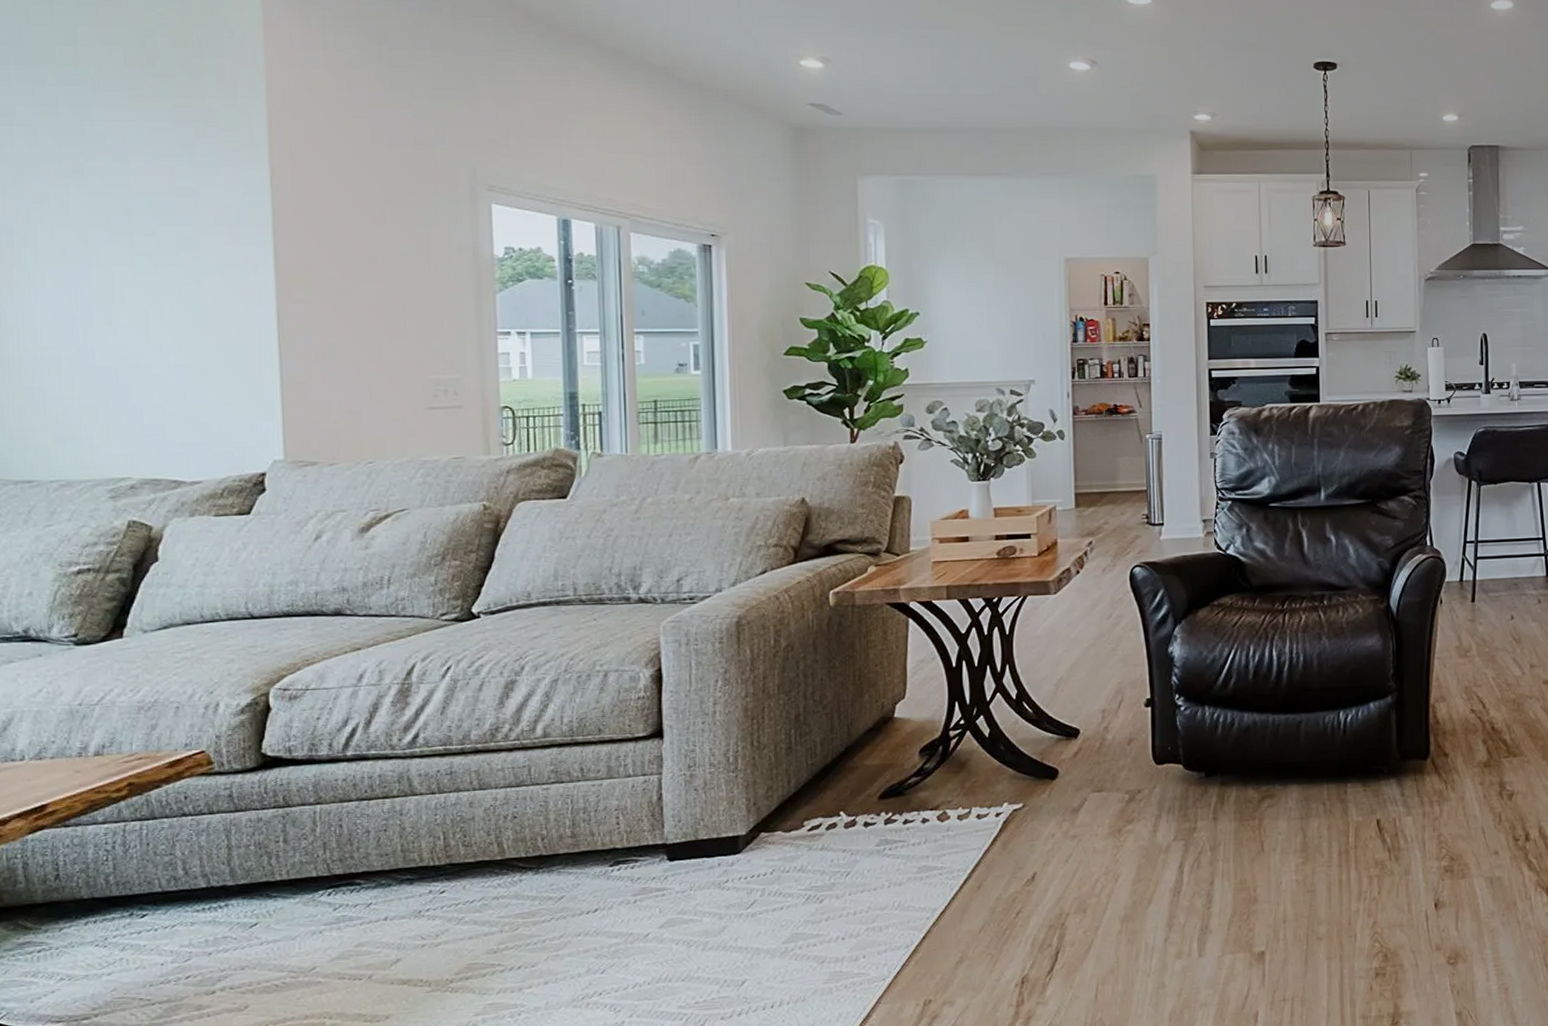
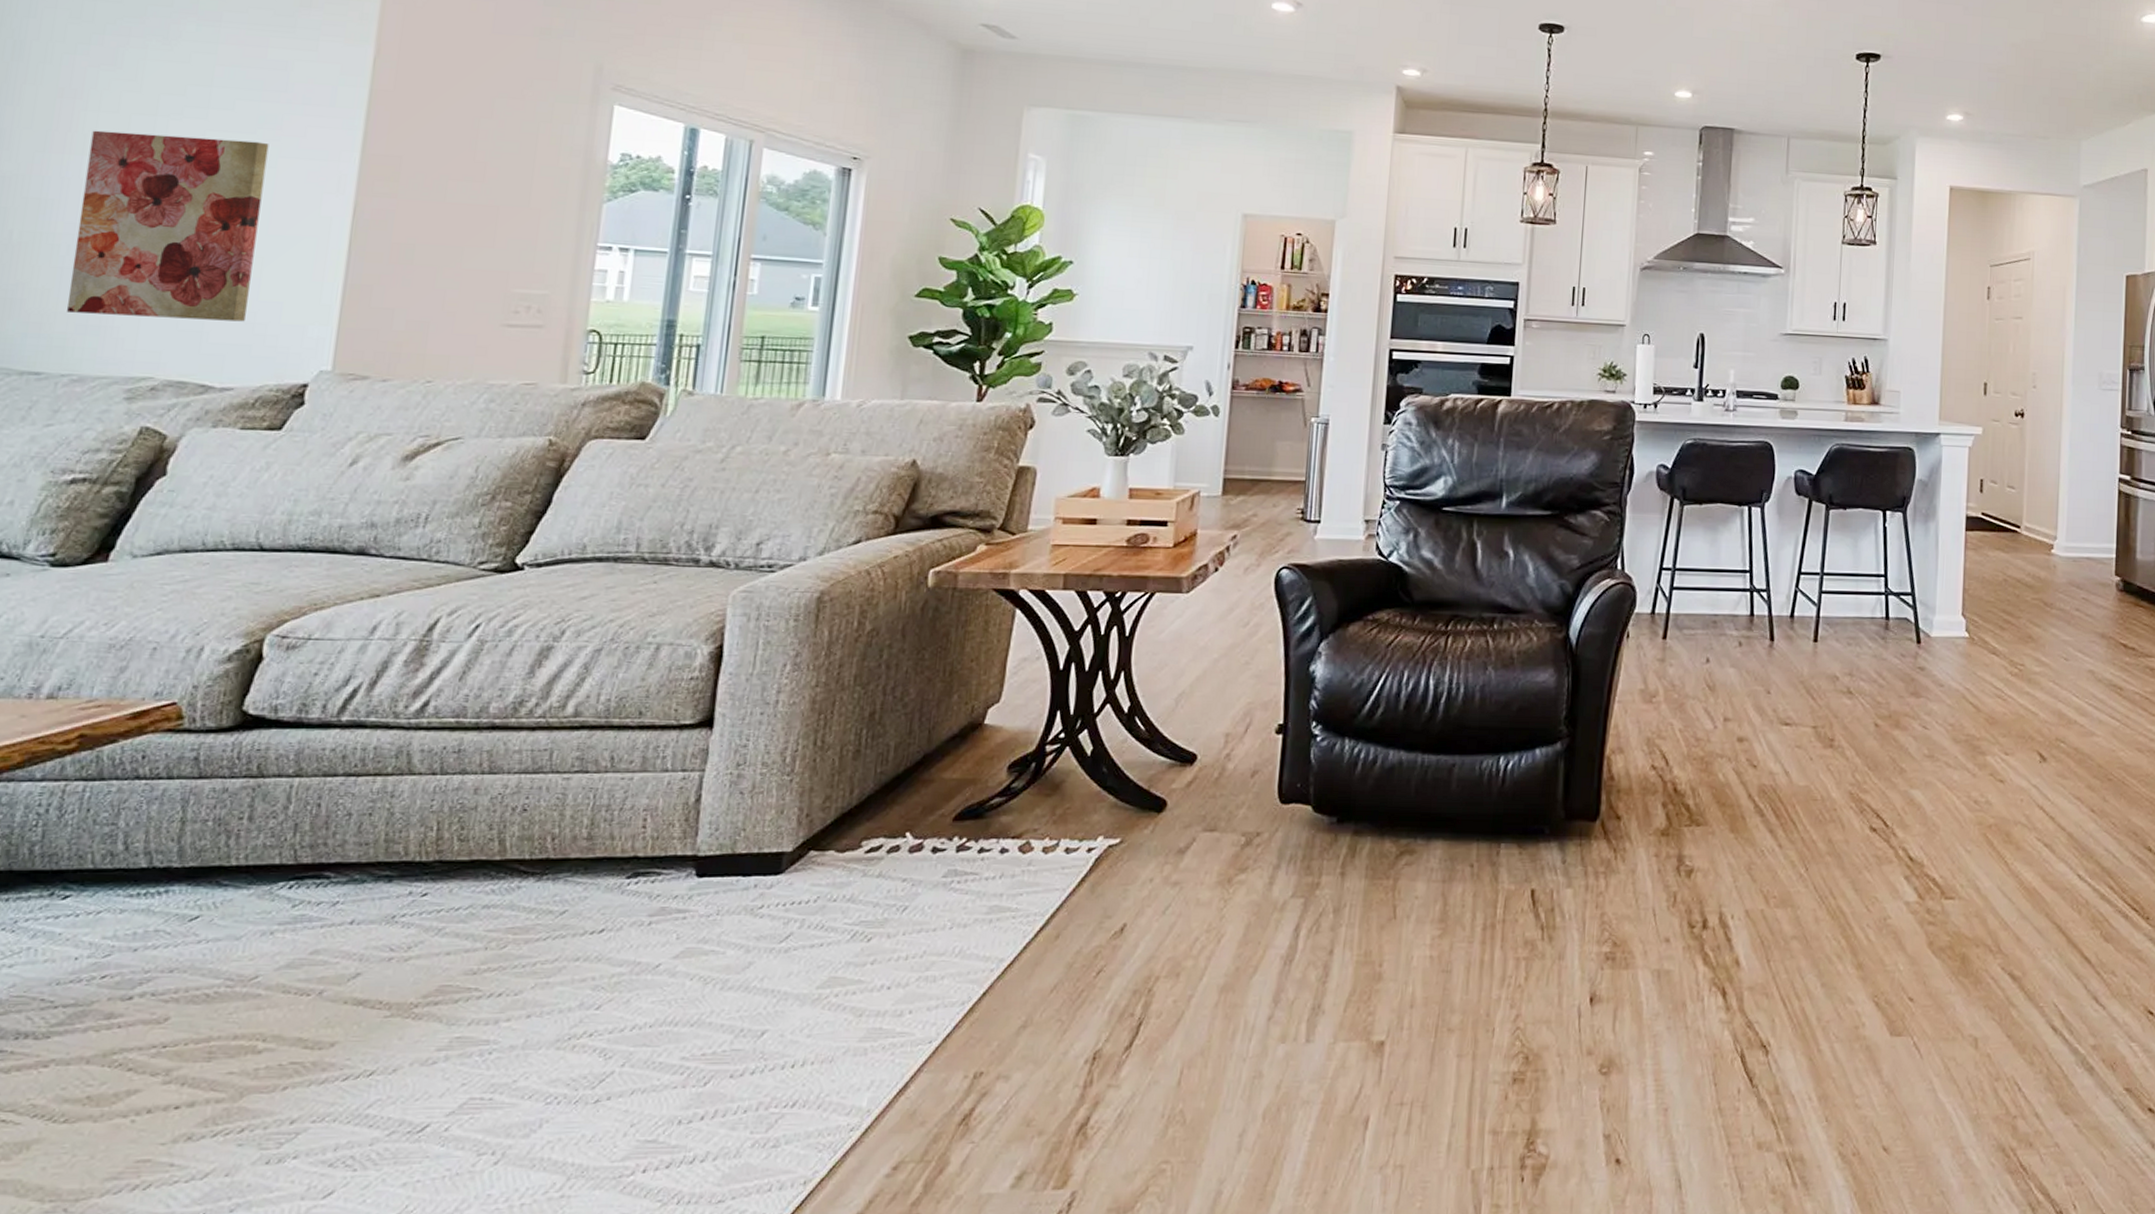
wall art: none [34,262,200,426] -> present [66,130,269,322]

